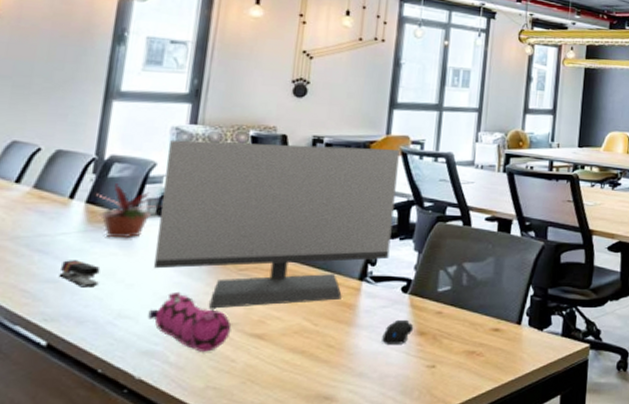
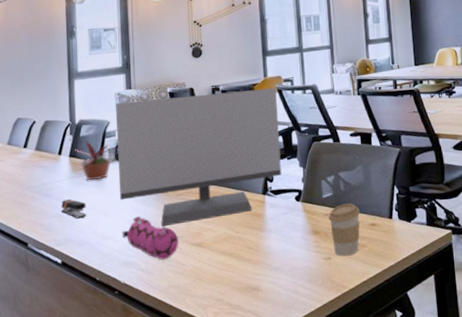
computer mouse: present [382,319,414,344] -> none [287,222,310,243]
coffee cup: none [441,302,482,364] -> present [328,203,360,256]

